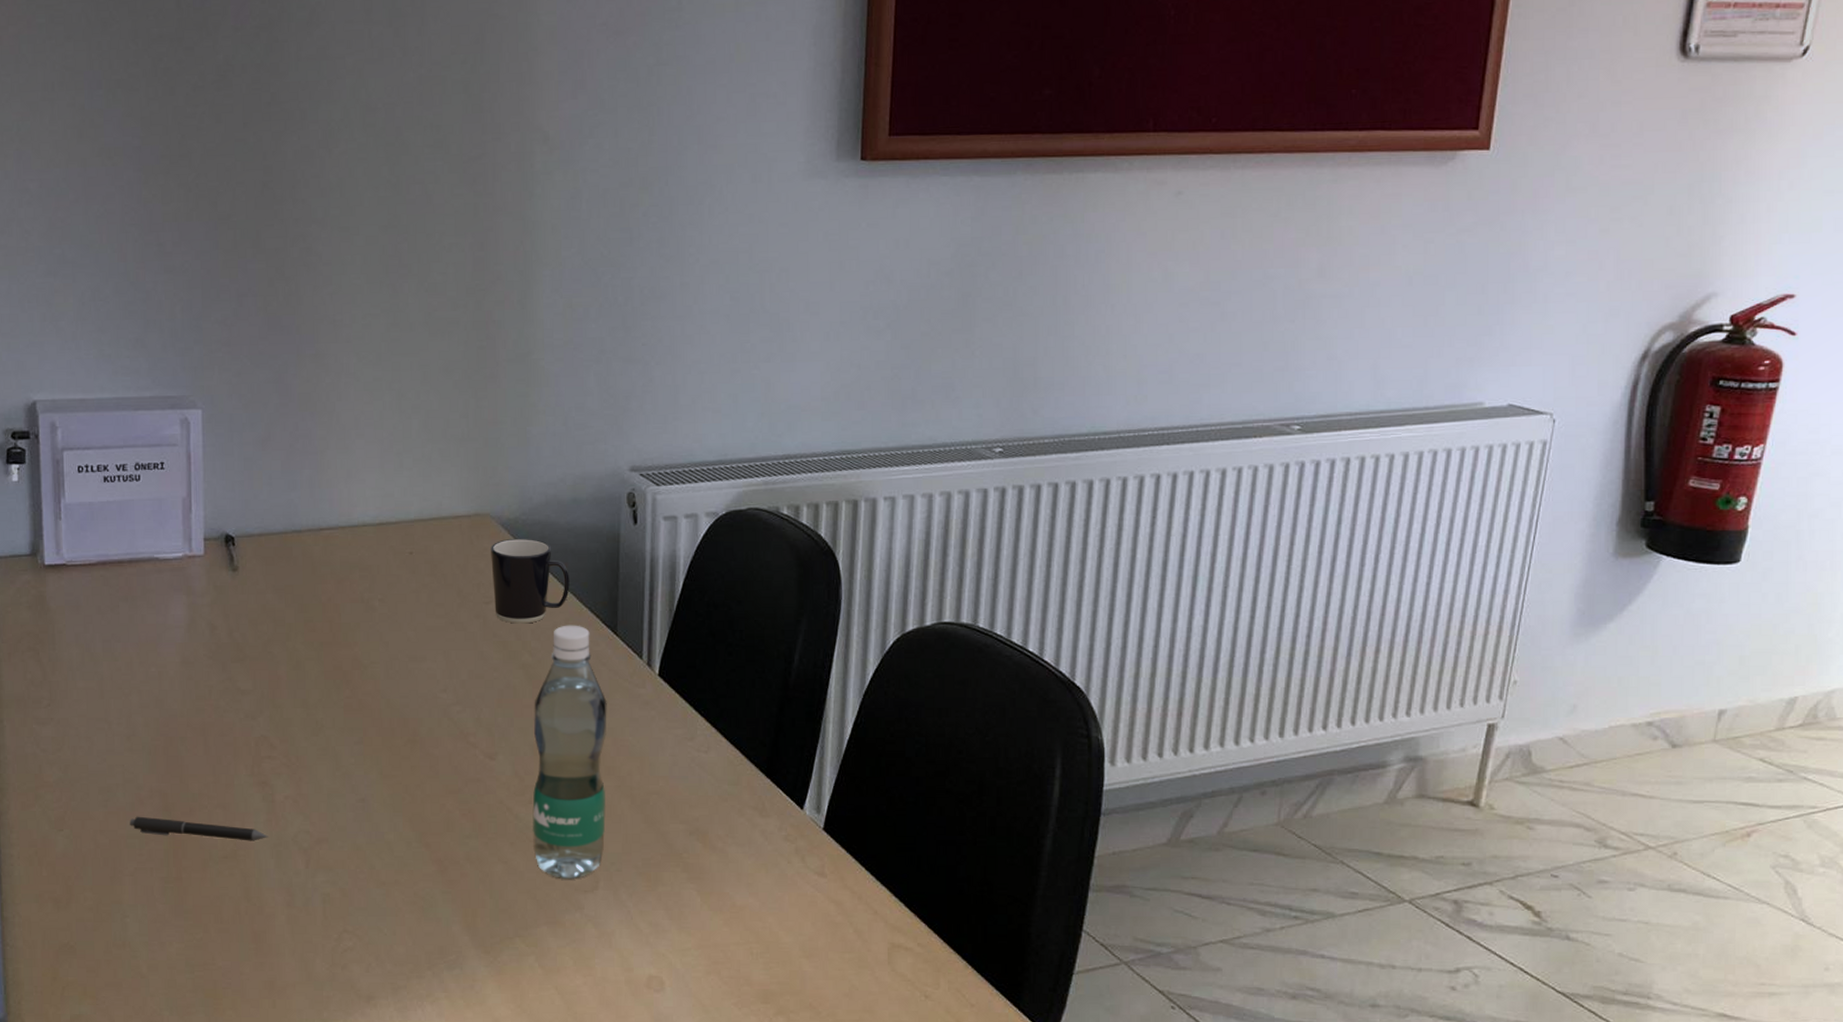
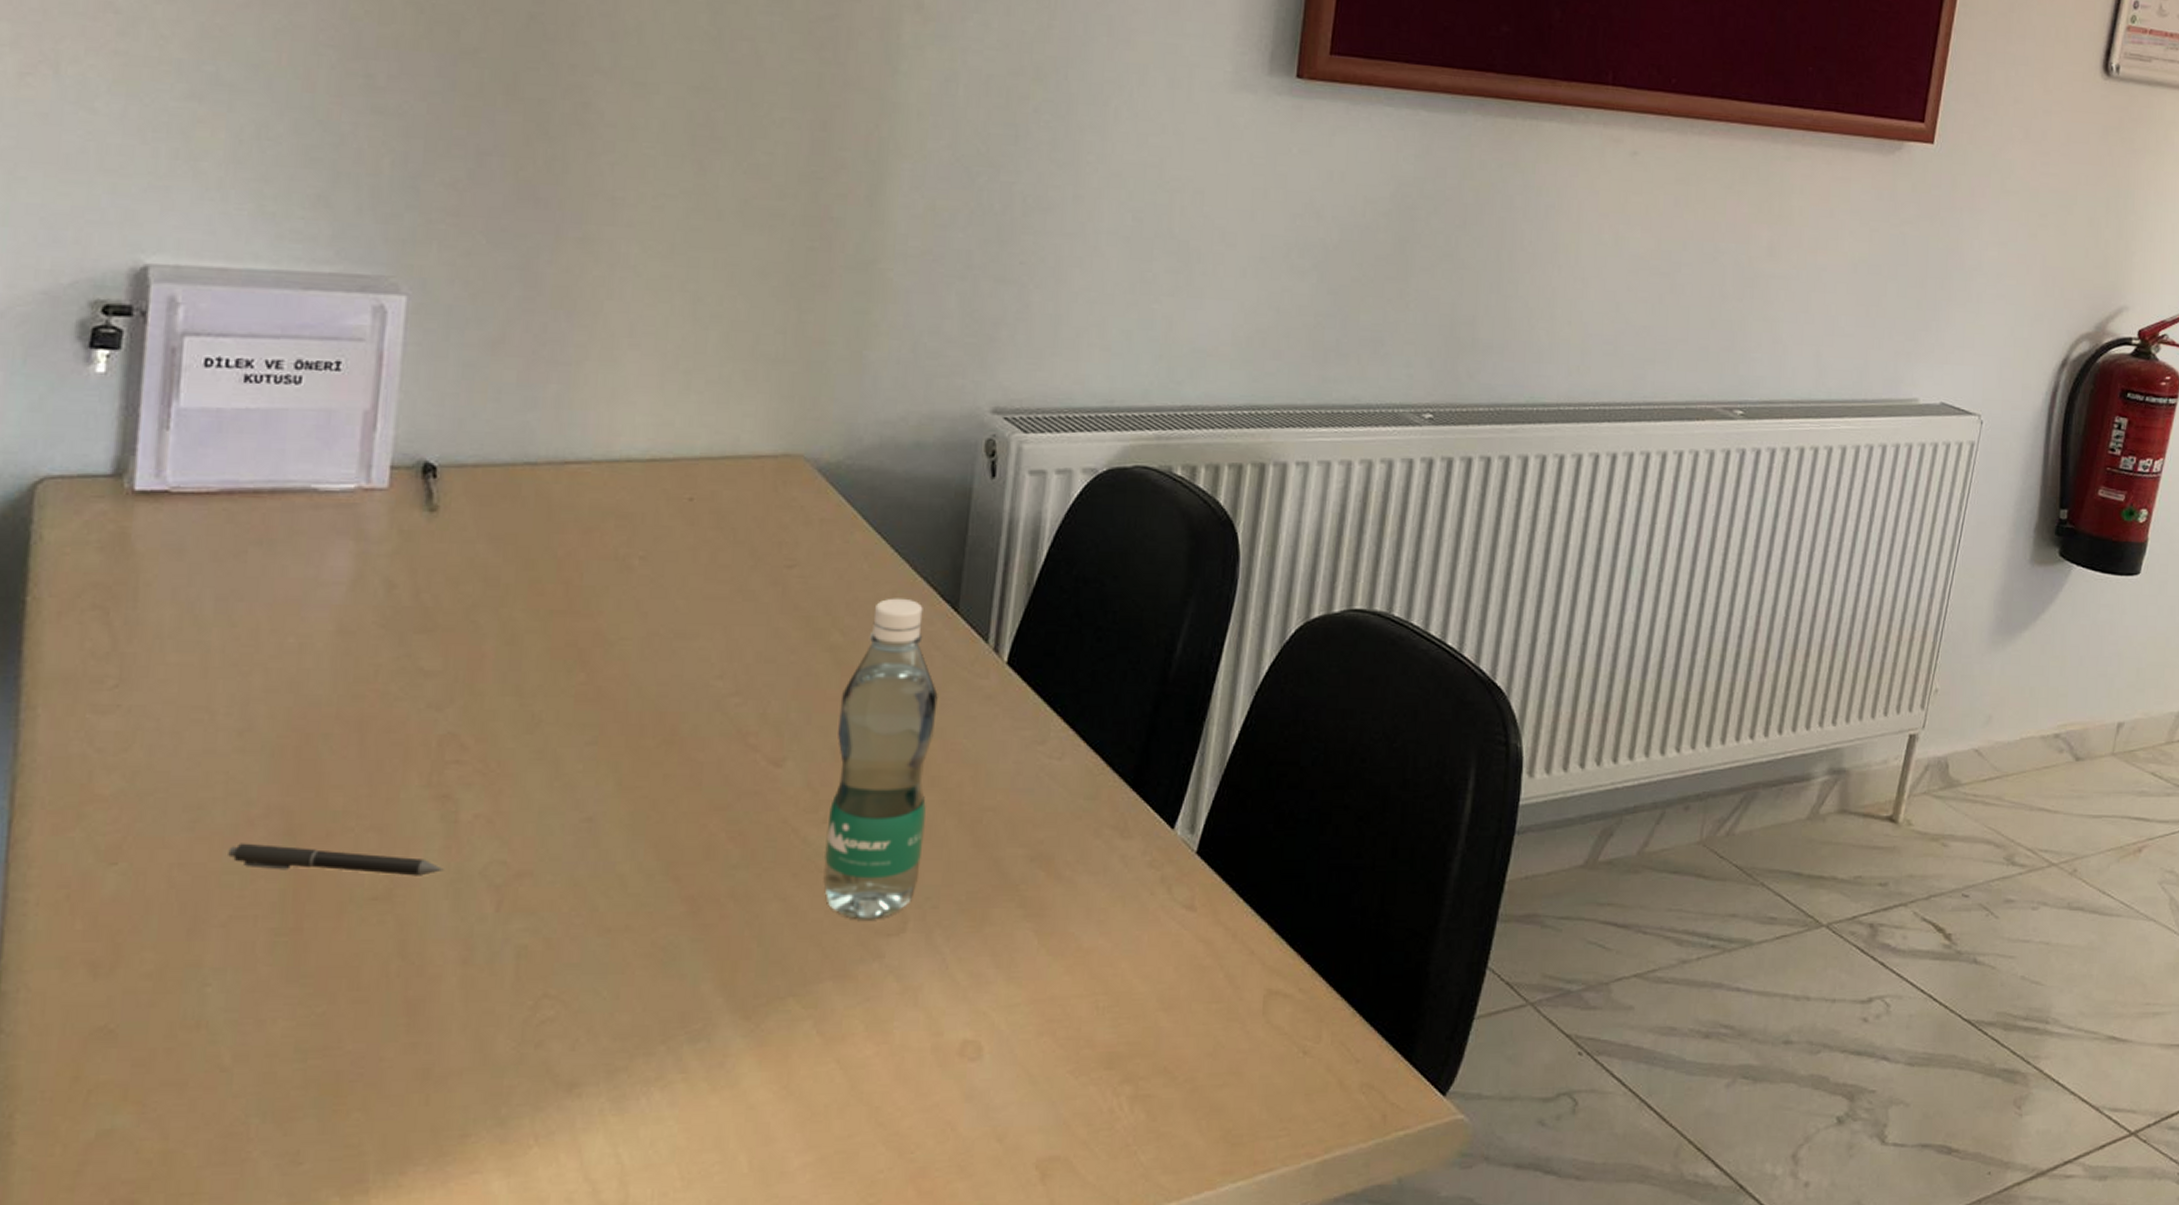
mug: present [490,538,570,624] -> none [799,487,903,595]

